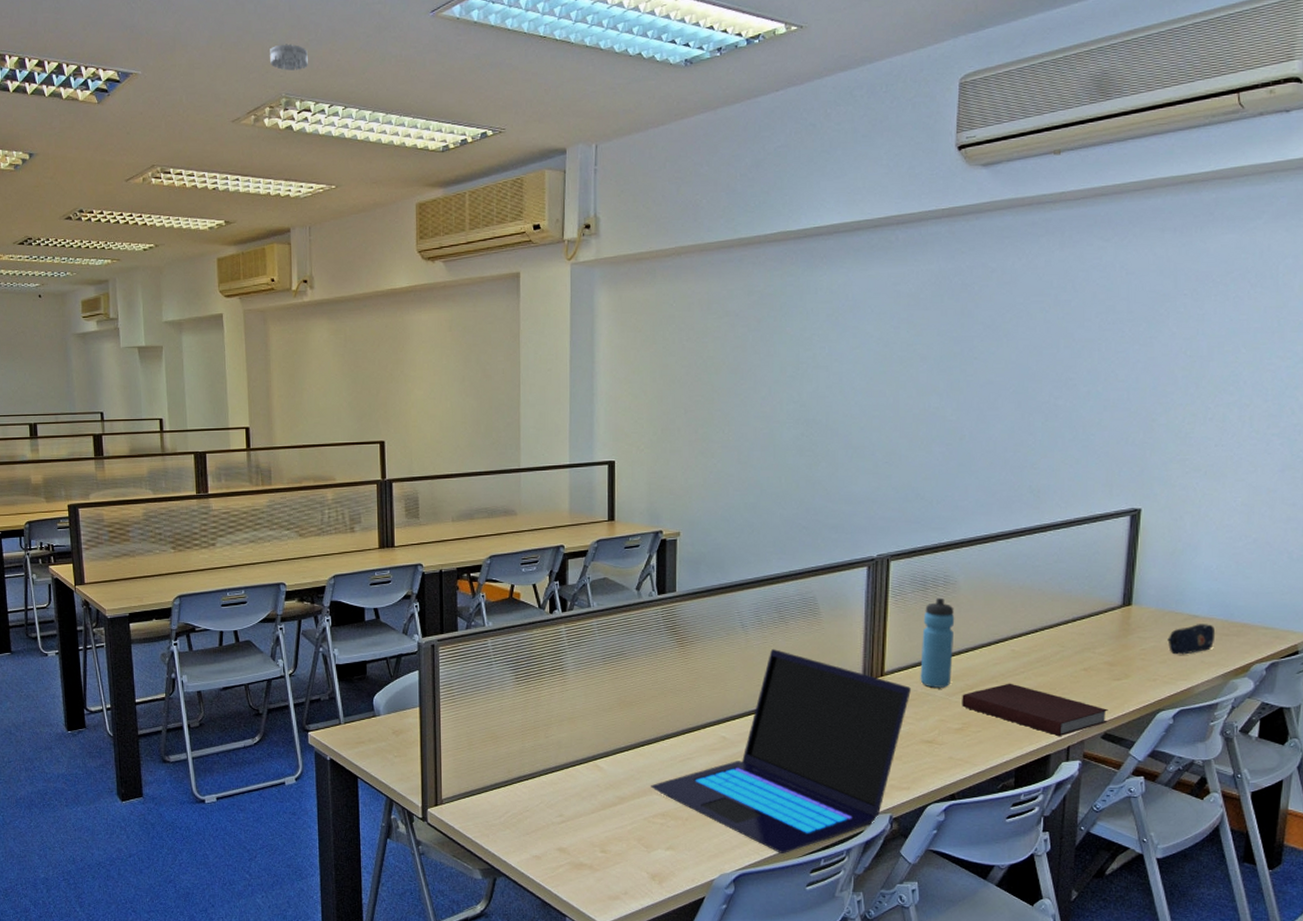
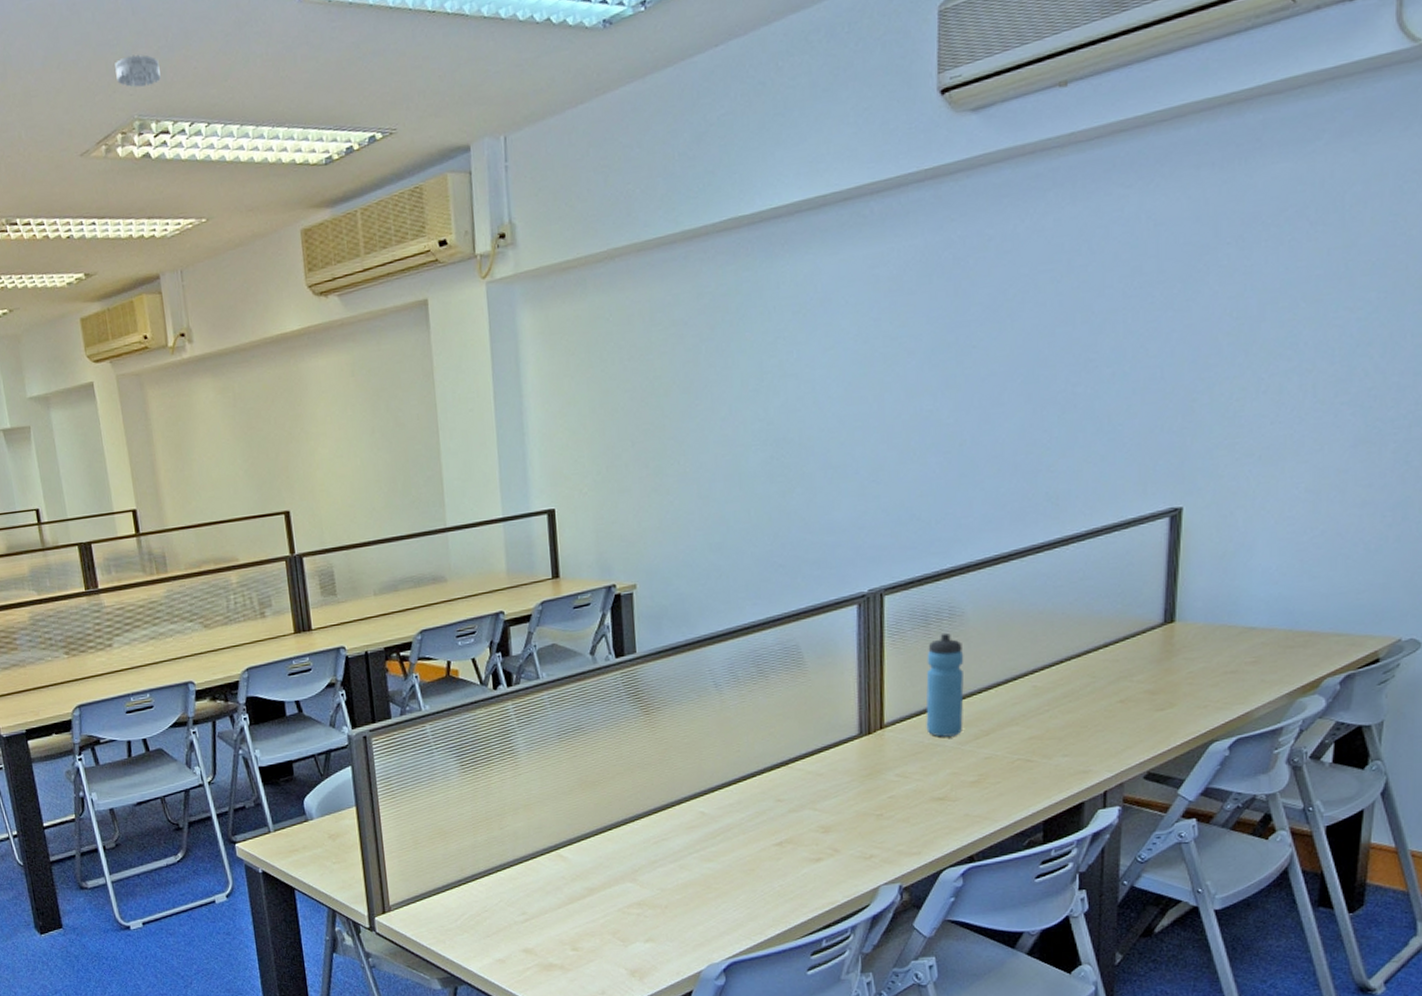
laptop: present [651,649,911,853] -> none [623,708,916,937]
notebook: present [962,683,1108,736] -> none [976,724,1151,780]
pencil case: present [1167,624,1216,655] -> none [1219,636,1278,676]

